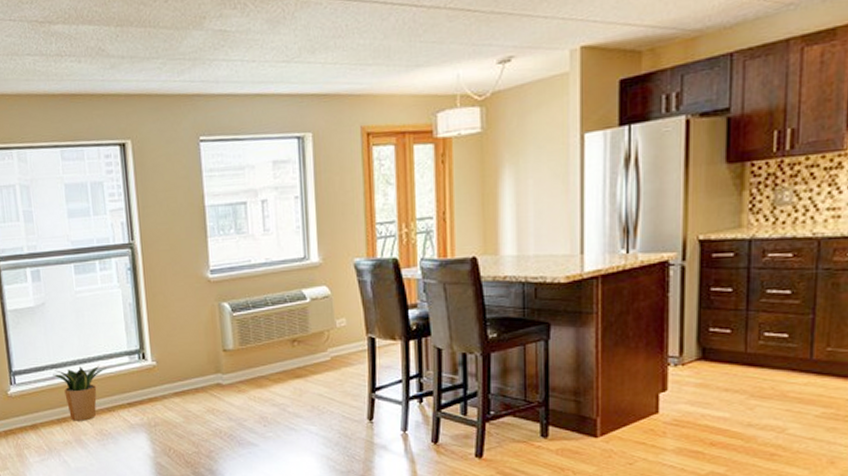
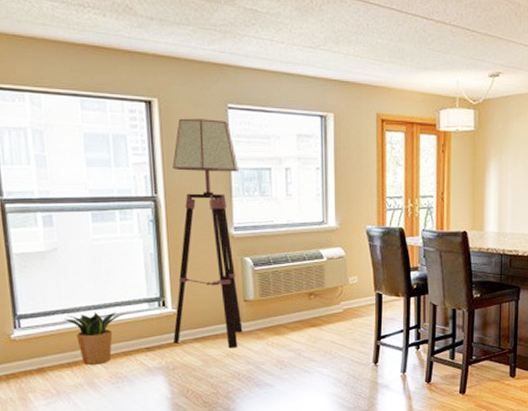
floor lamp: none [147,155,223,403] -> present [172,118,243,348]

